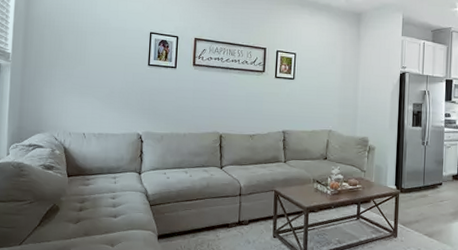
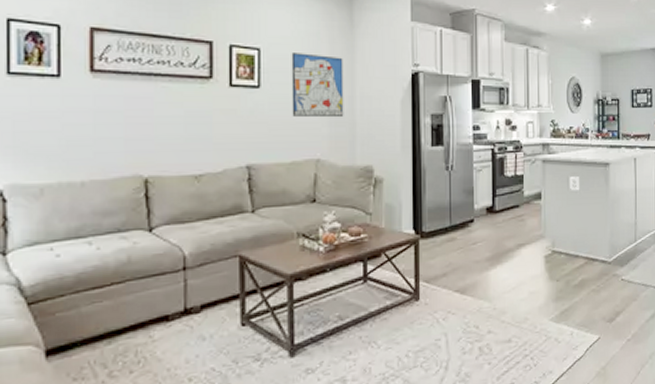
wall art: none [314,57,351,103] -> present [291,53,344,118]

